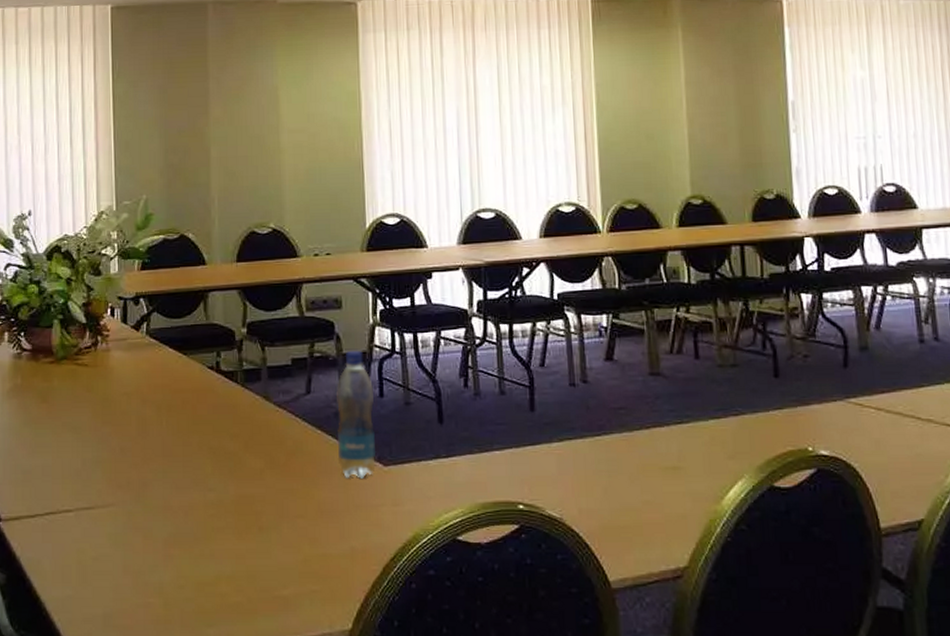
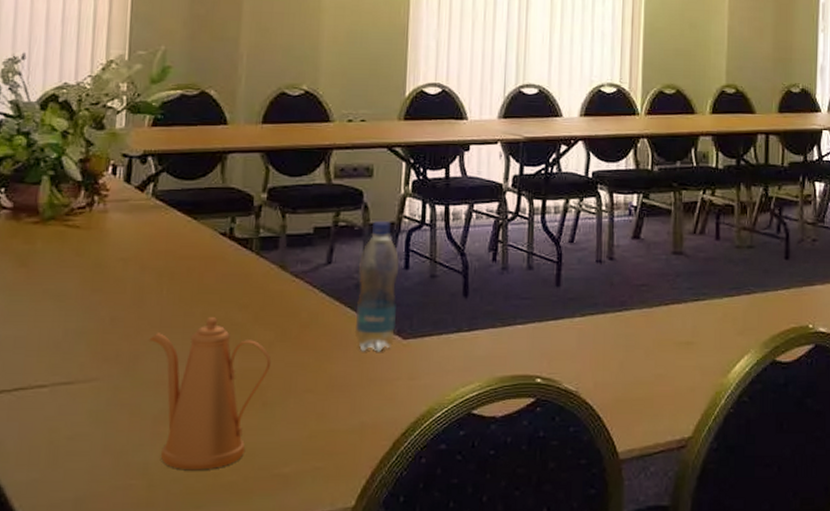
coffee pot: none [155,446,264,591] -> present [149,317,272,471]

